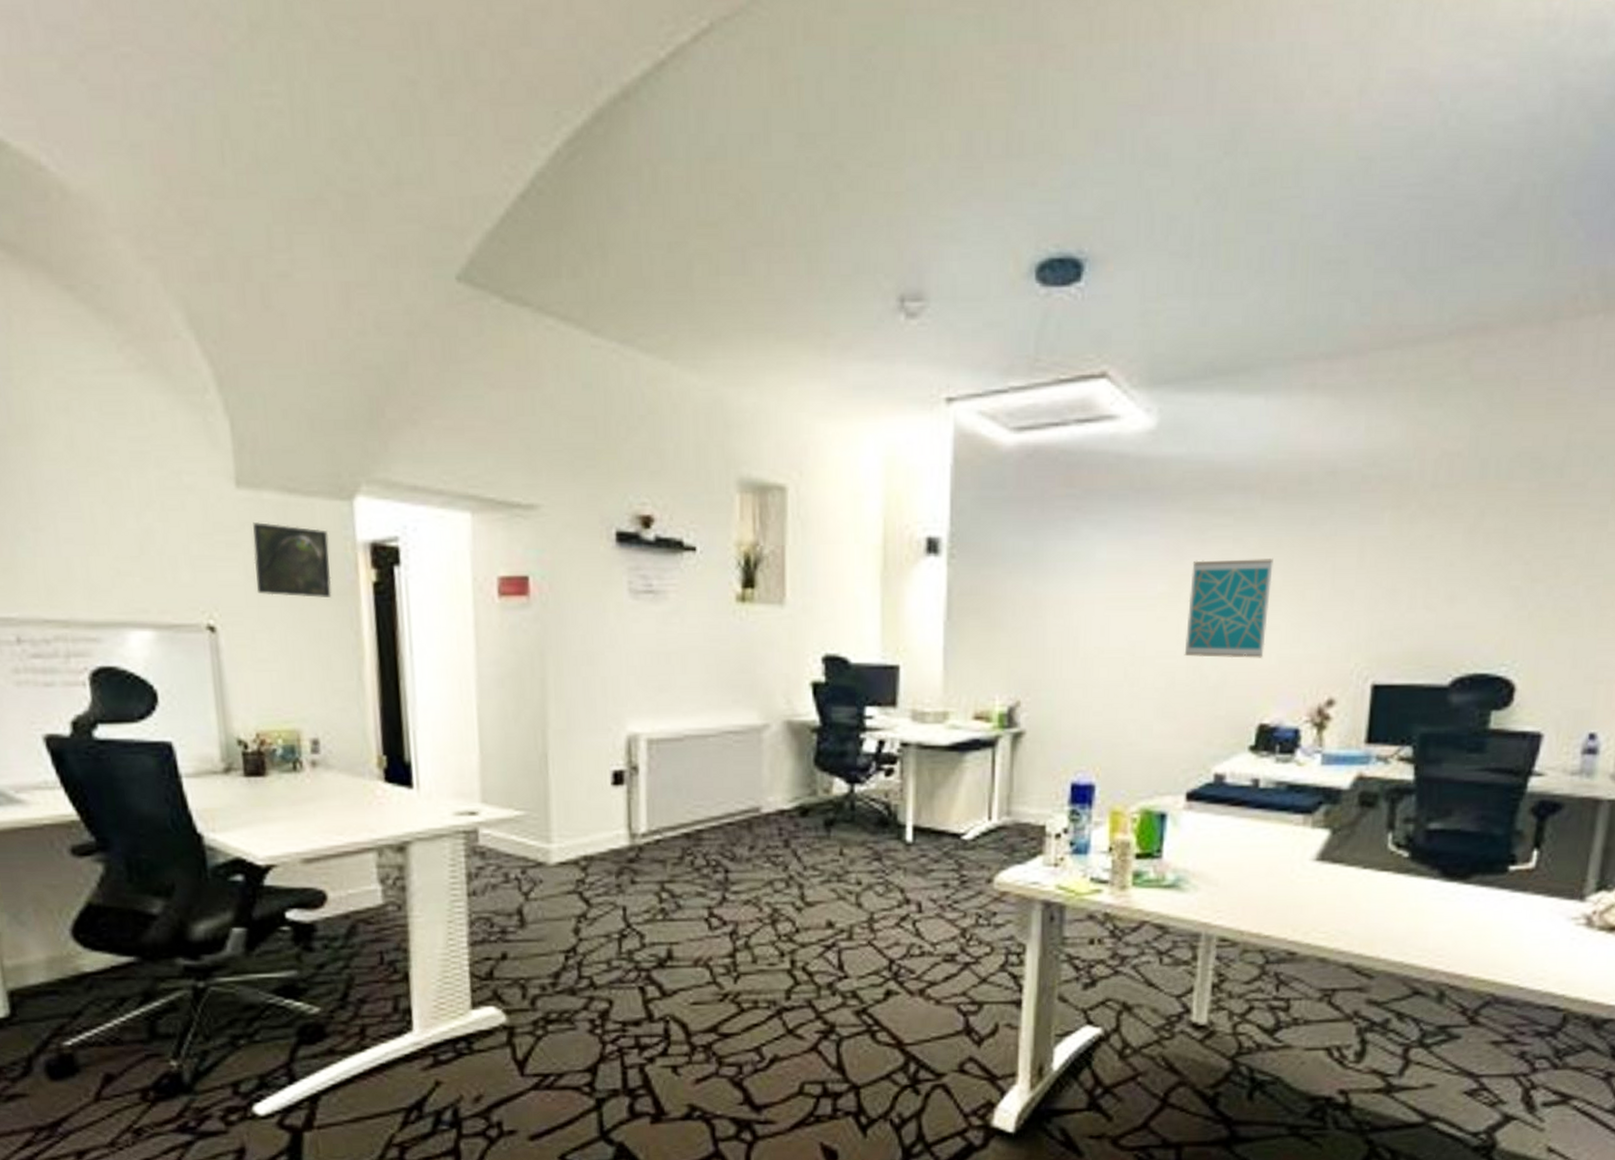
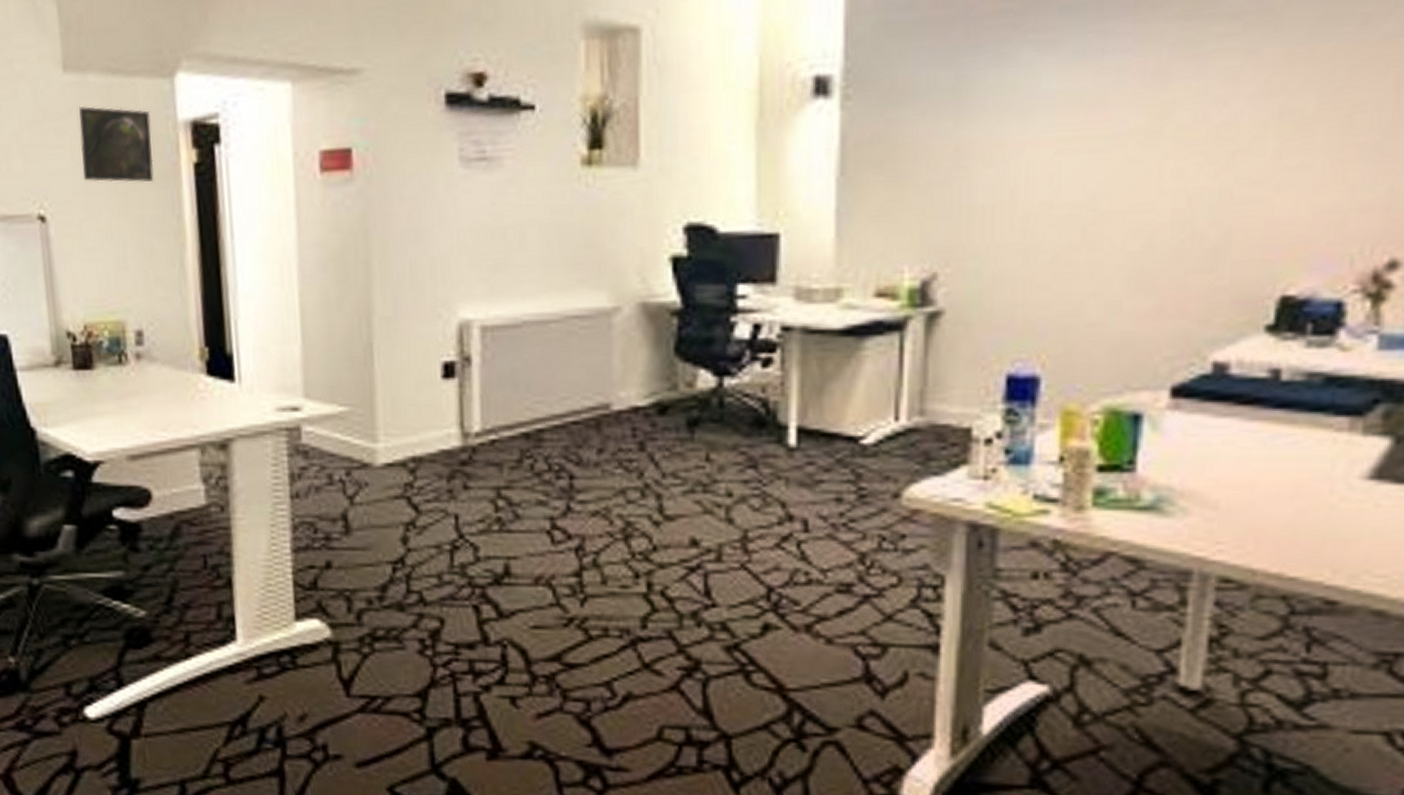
wall art: present [1184,559,1273,659] -> none [1168,74,1304,211]

